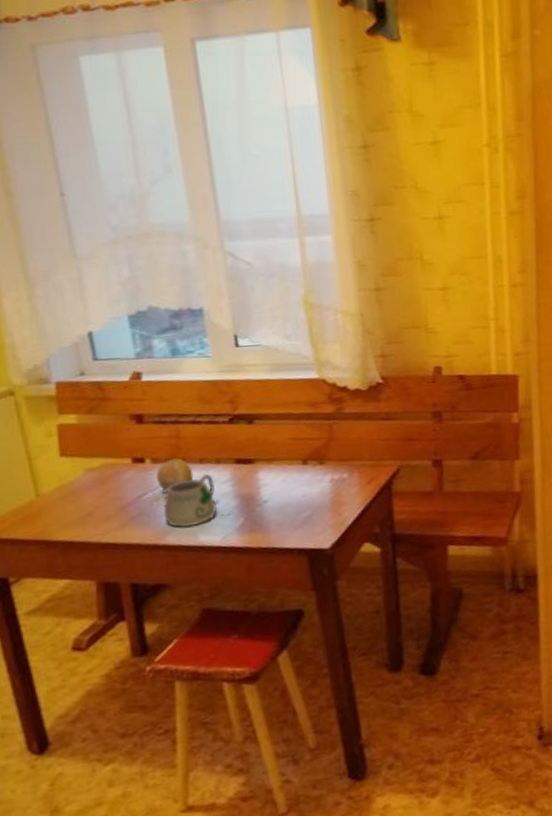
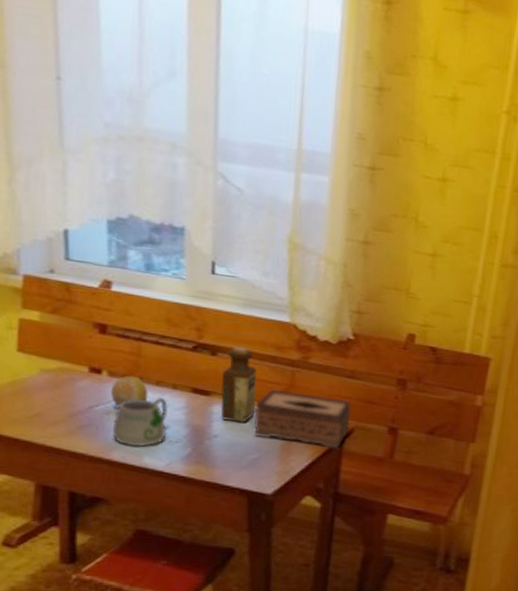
bottle: none [261,410,301,484] -> present [220,346,257,423]
tissue box: none [300,441,395,496] -> present [253,389,352,449]

